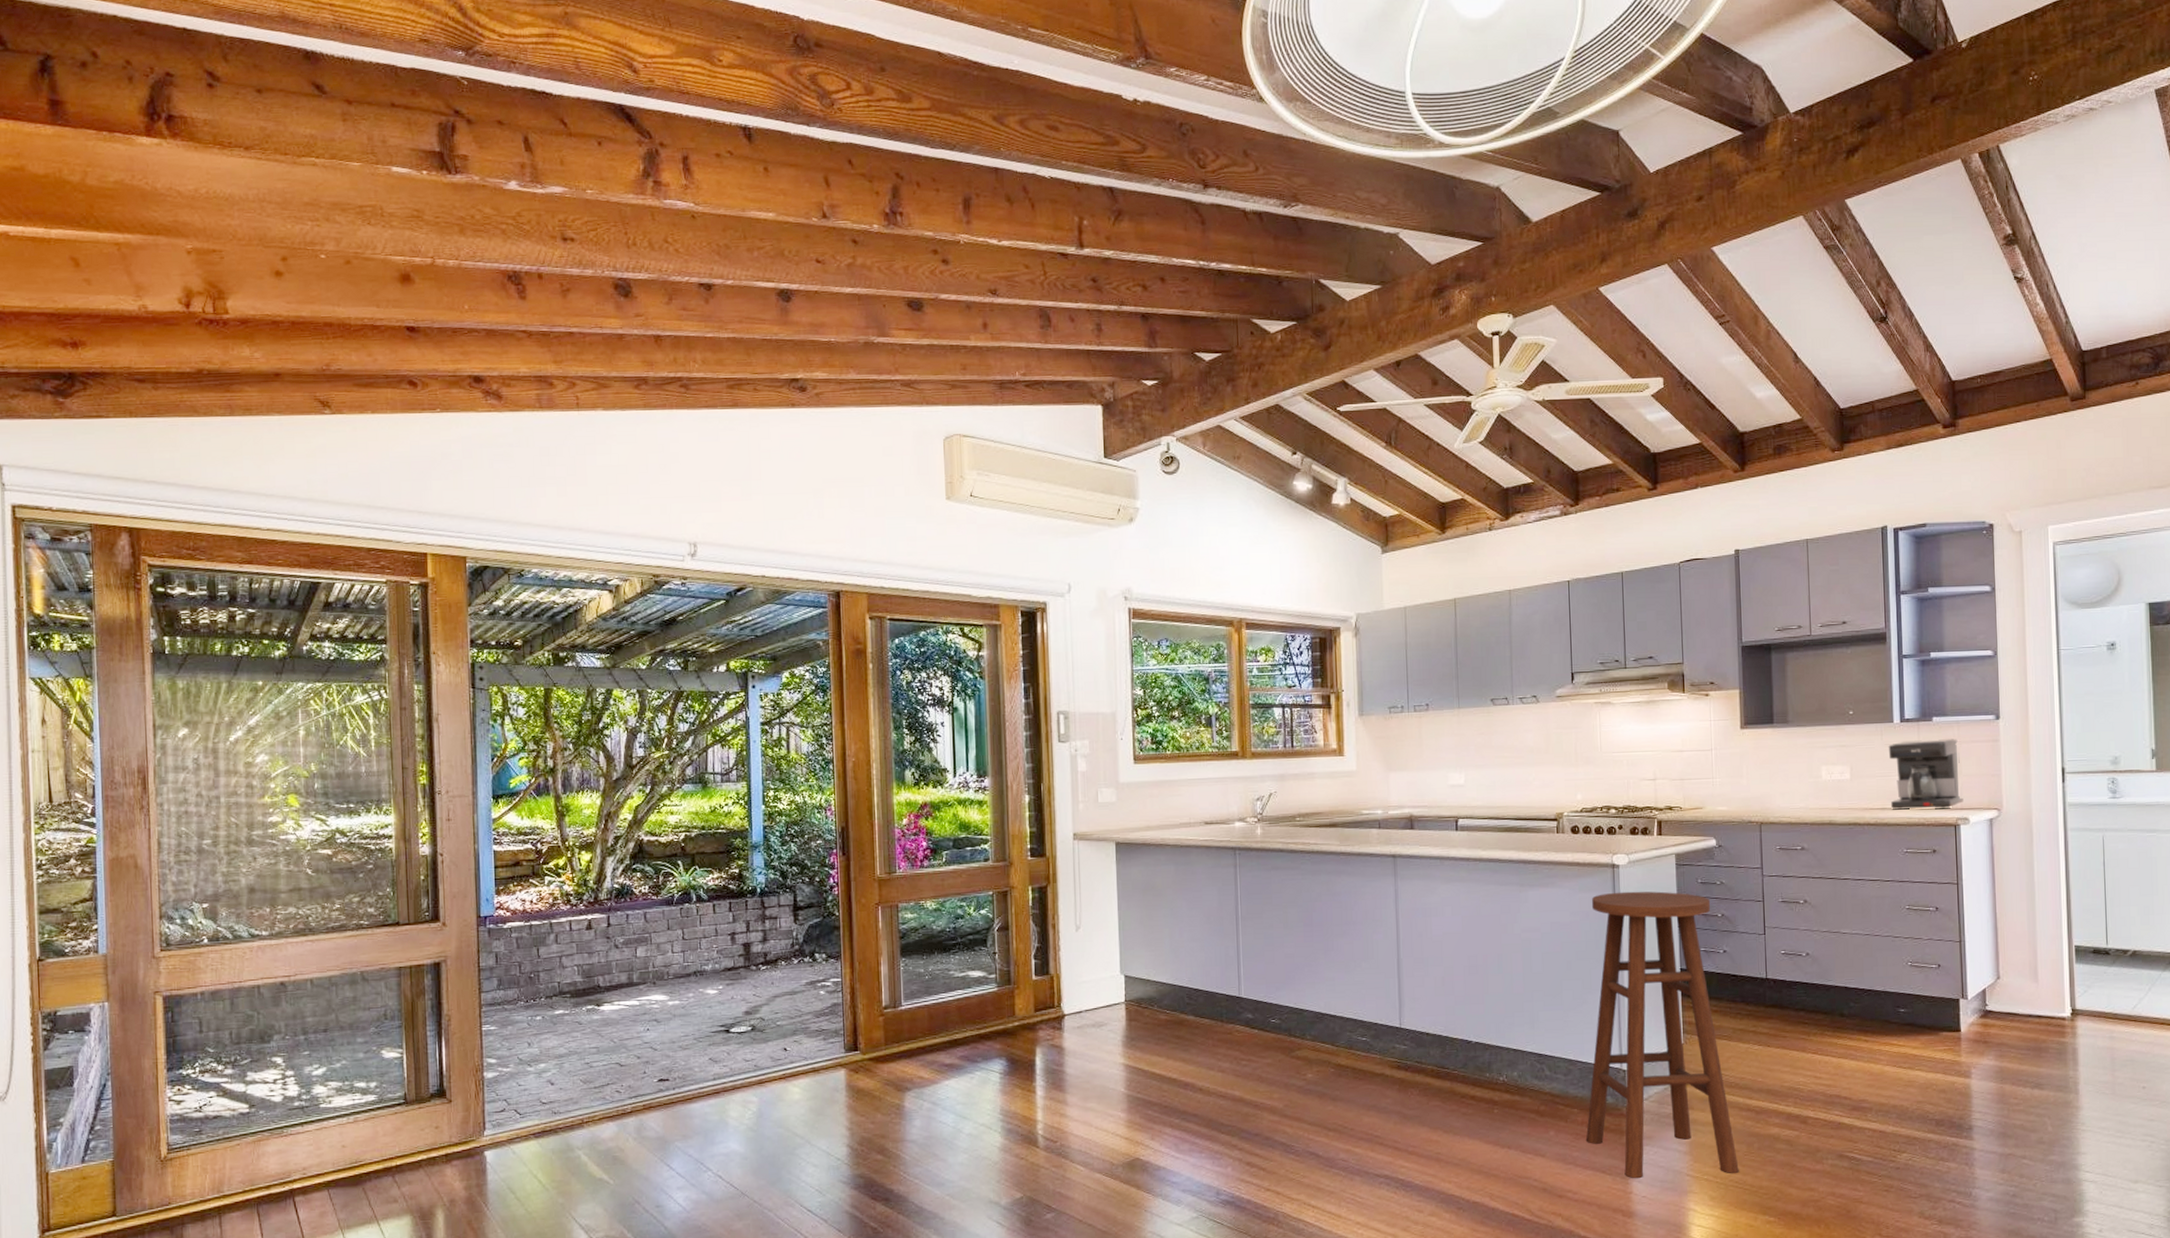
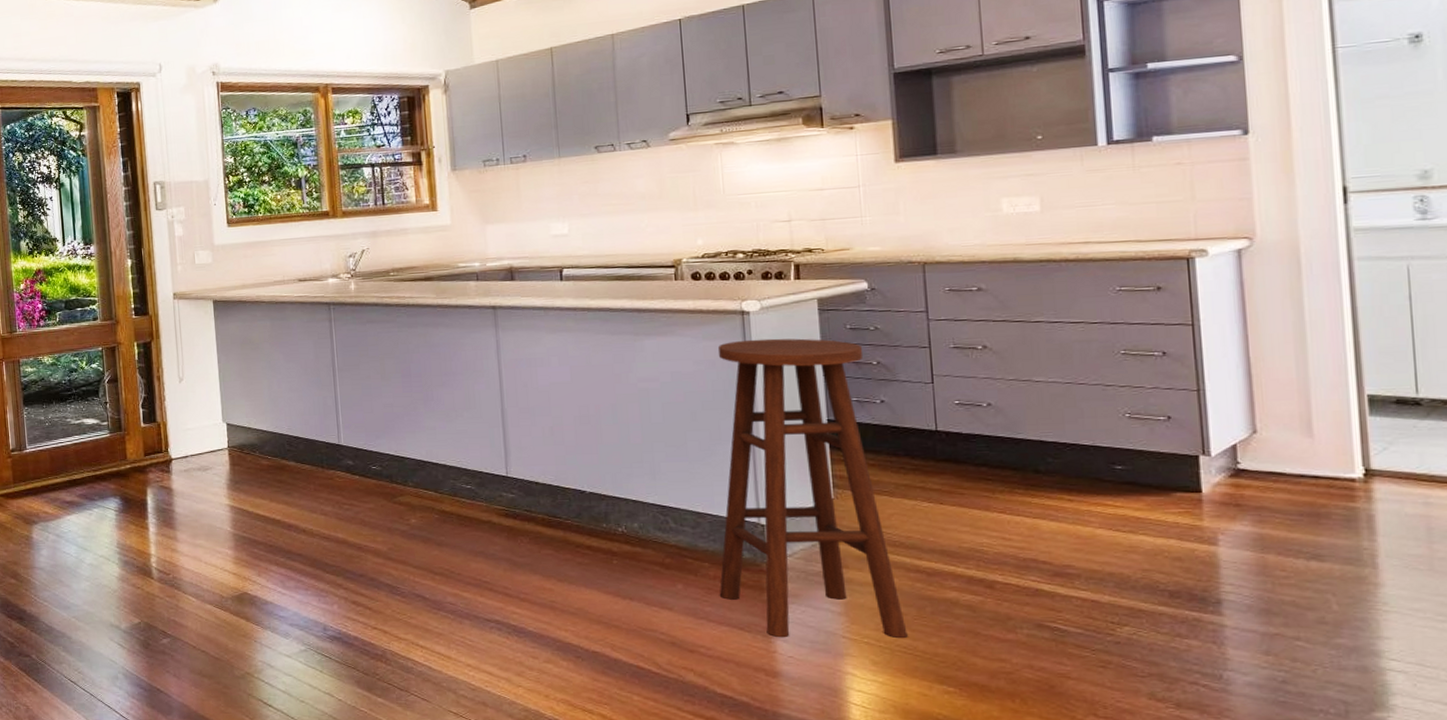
coffee maker: present [1888,739,1964,810] -> none [1091,160,1199,243]

